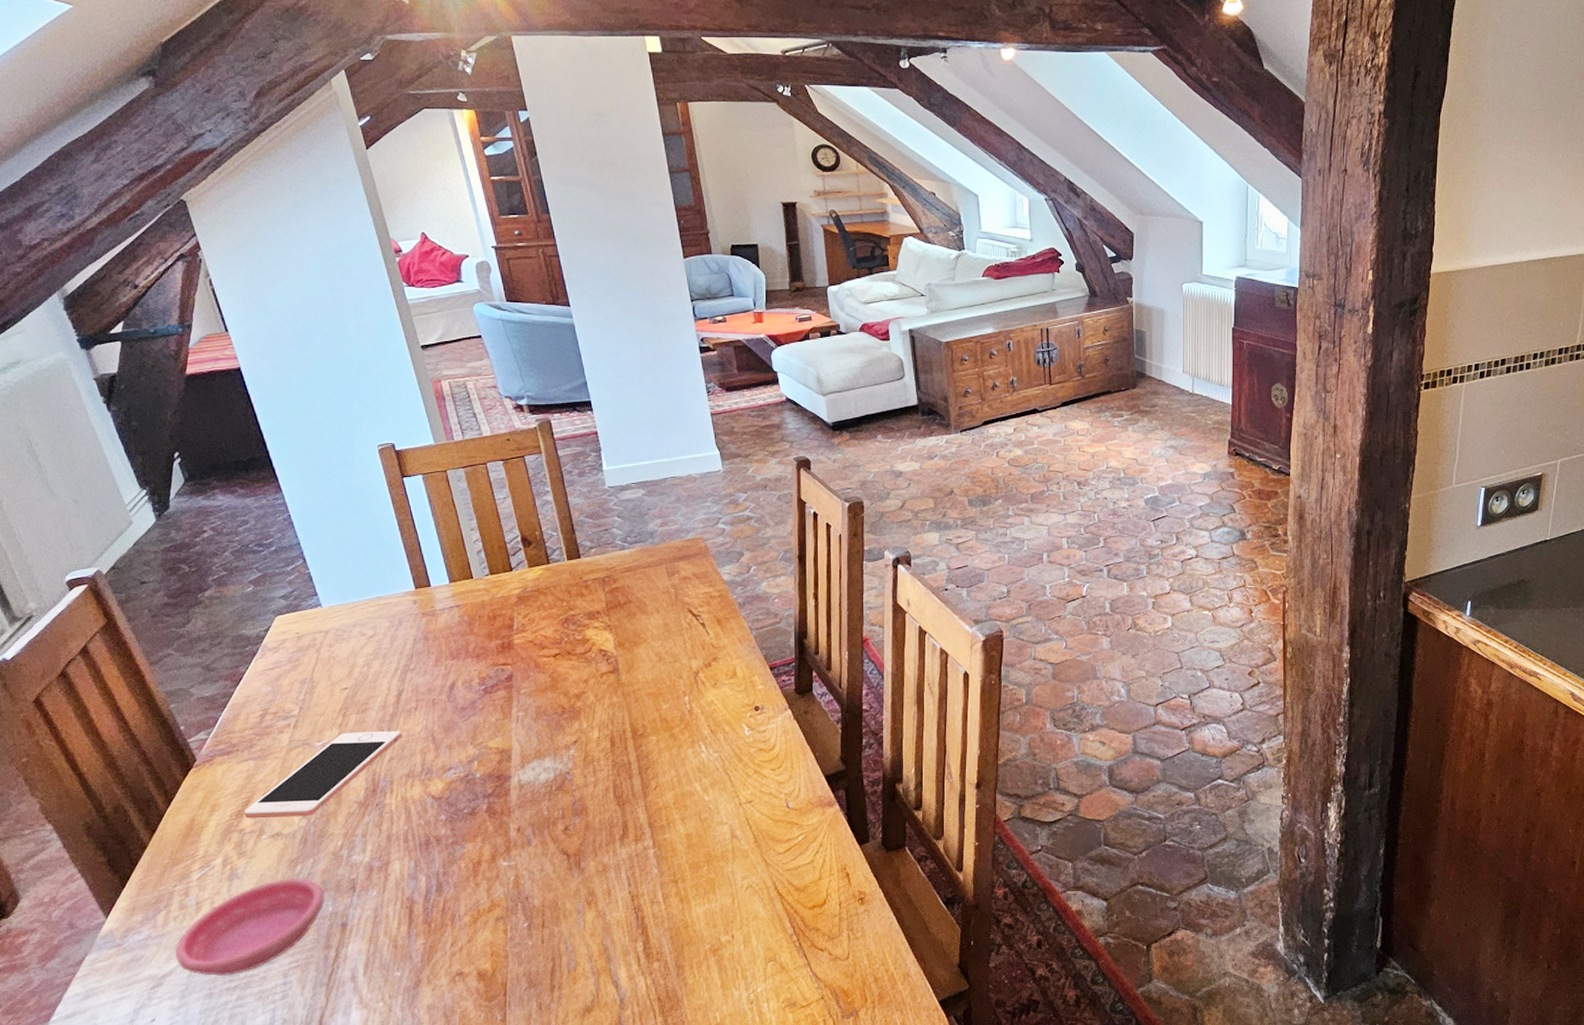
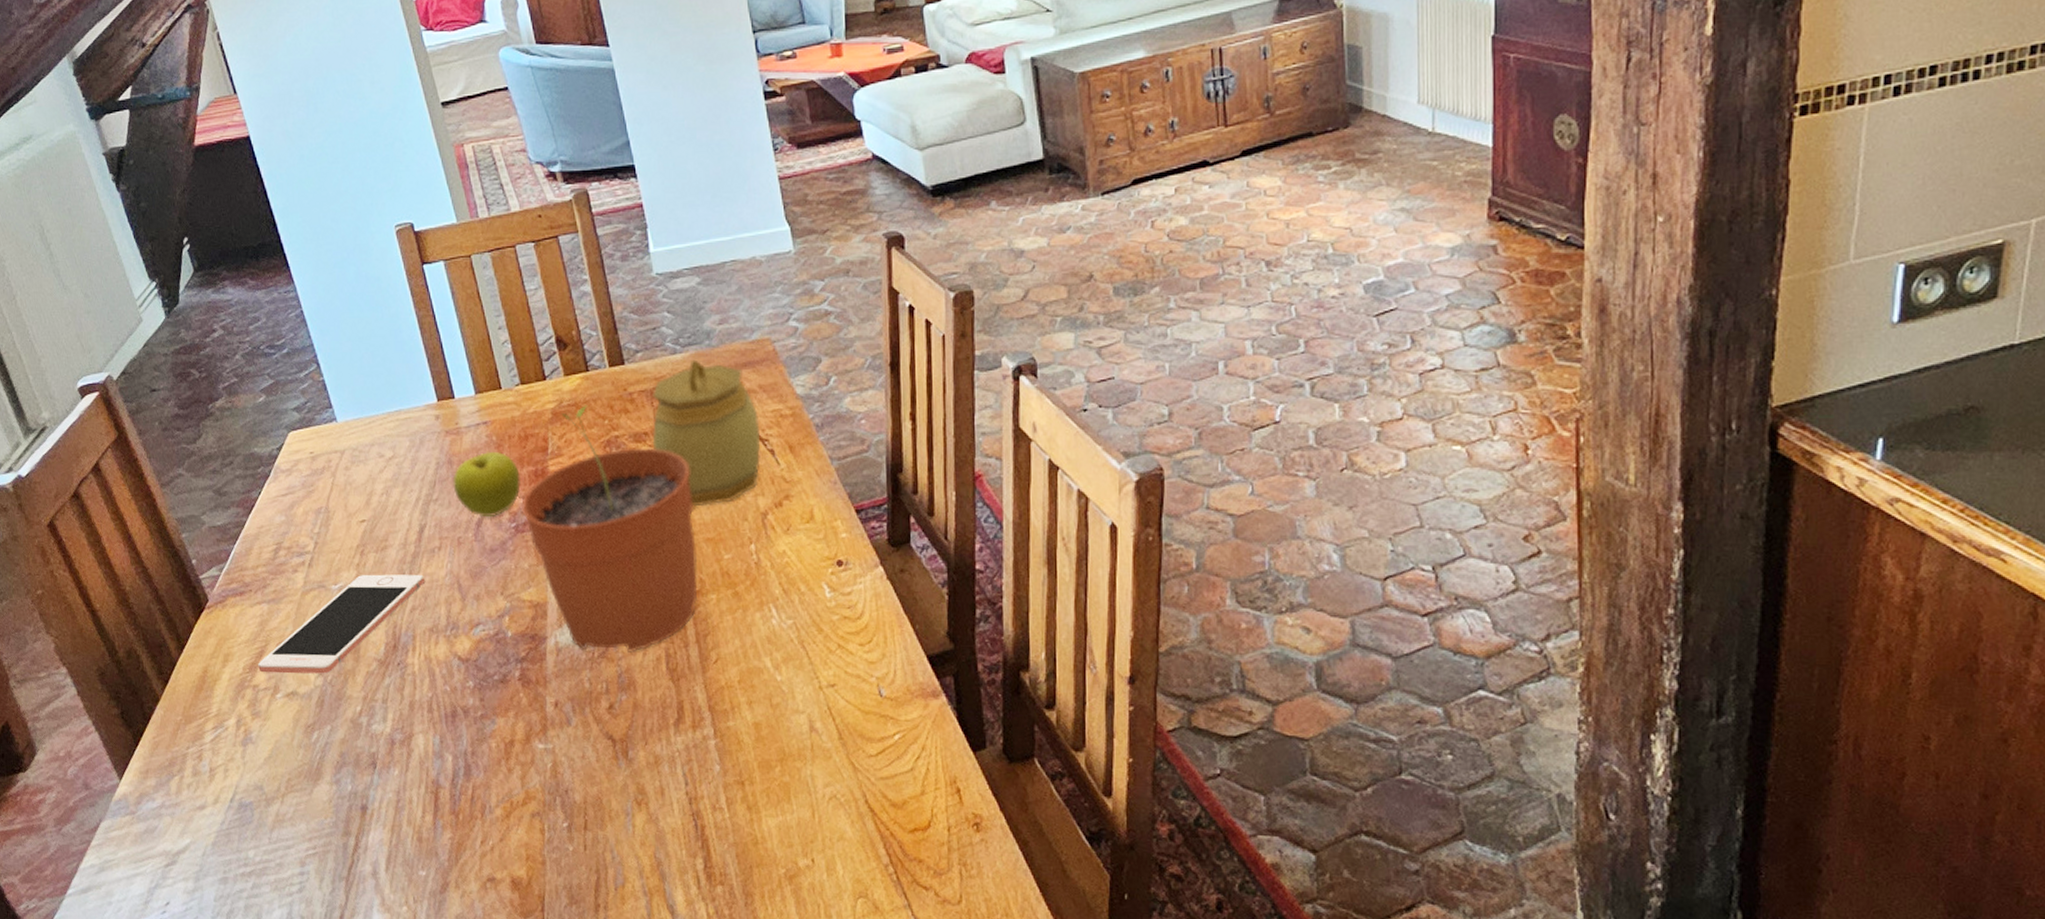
saucer: present [175,877,325,976] -> none [189,746,343,858]
fruit: none [428,628,490,682] -> present [452,451,521,518]
plant pot: none [490,591,640,785] -> present [521,405,697,652]
jar: none [603,554,693,669] -> present [652,359,760,507]

